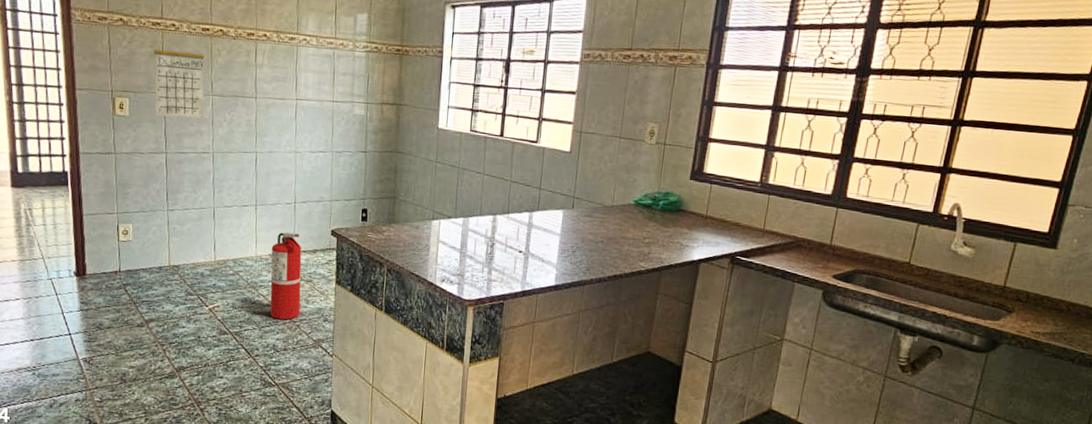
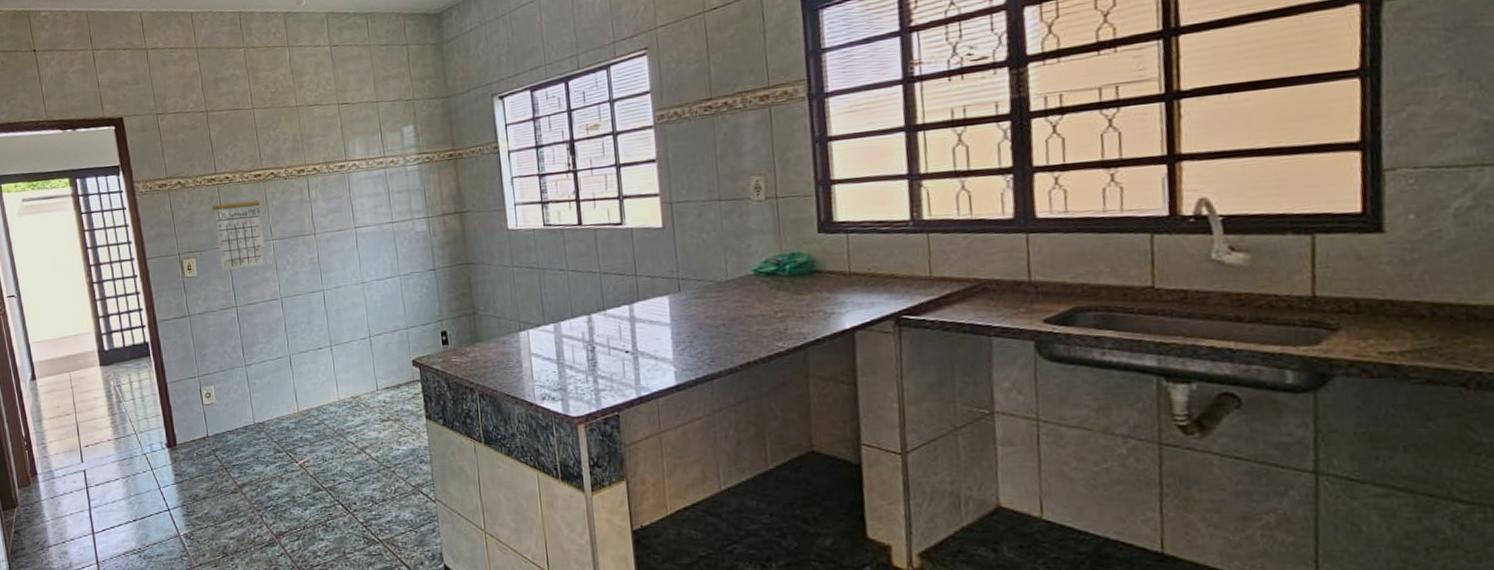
fire extinguisher: present [270,232,302,320] -> none [353,368,393,467]

